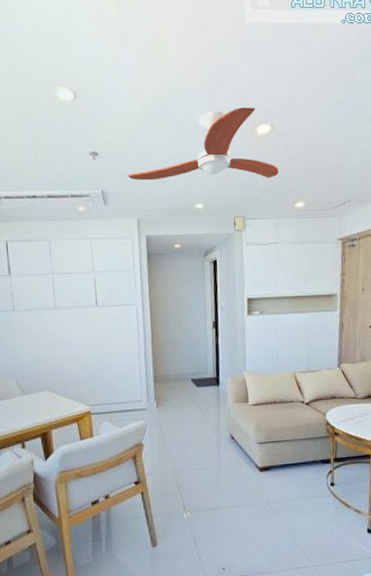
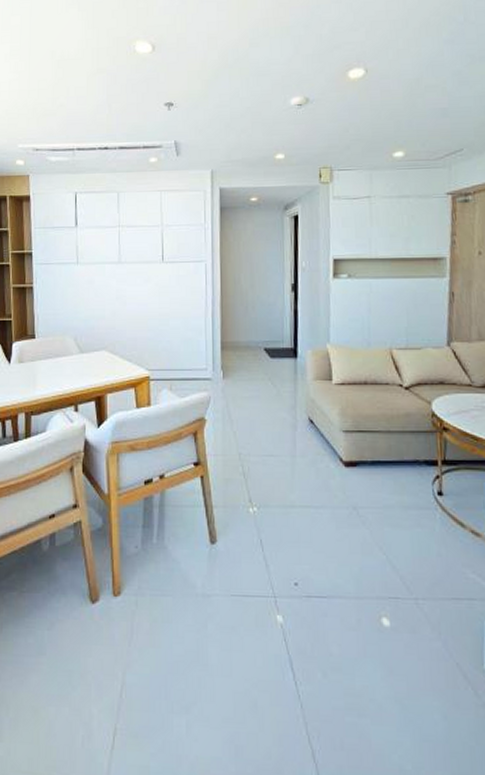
ceiling fan: present [127,107,279,181] -> none [202,51,374,131]

